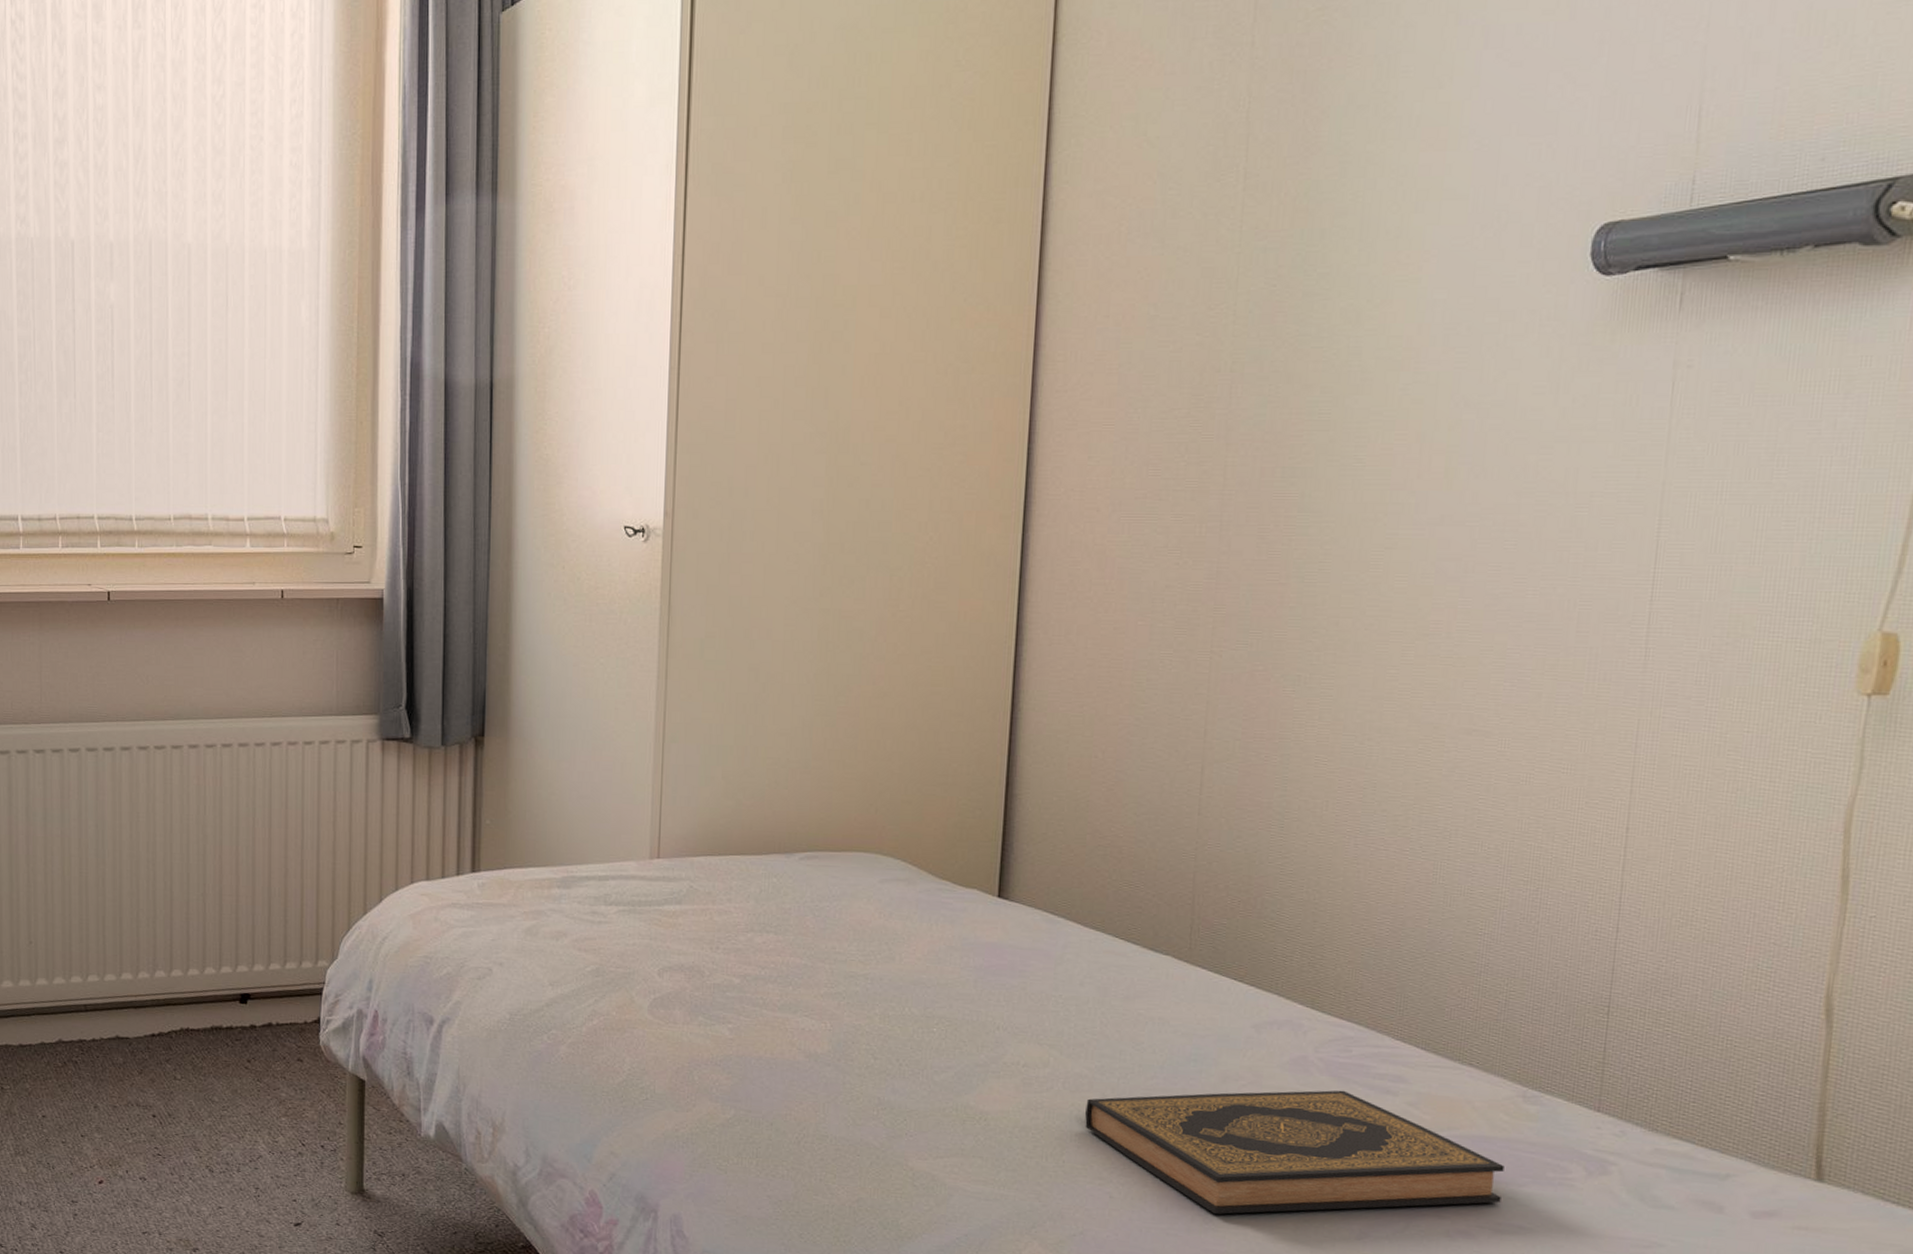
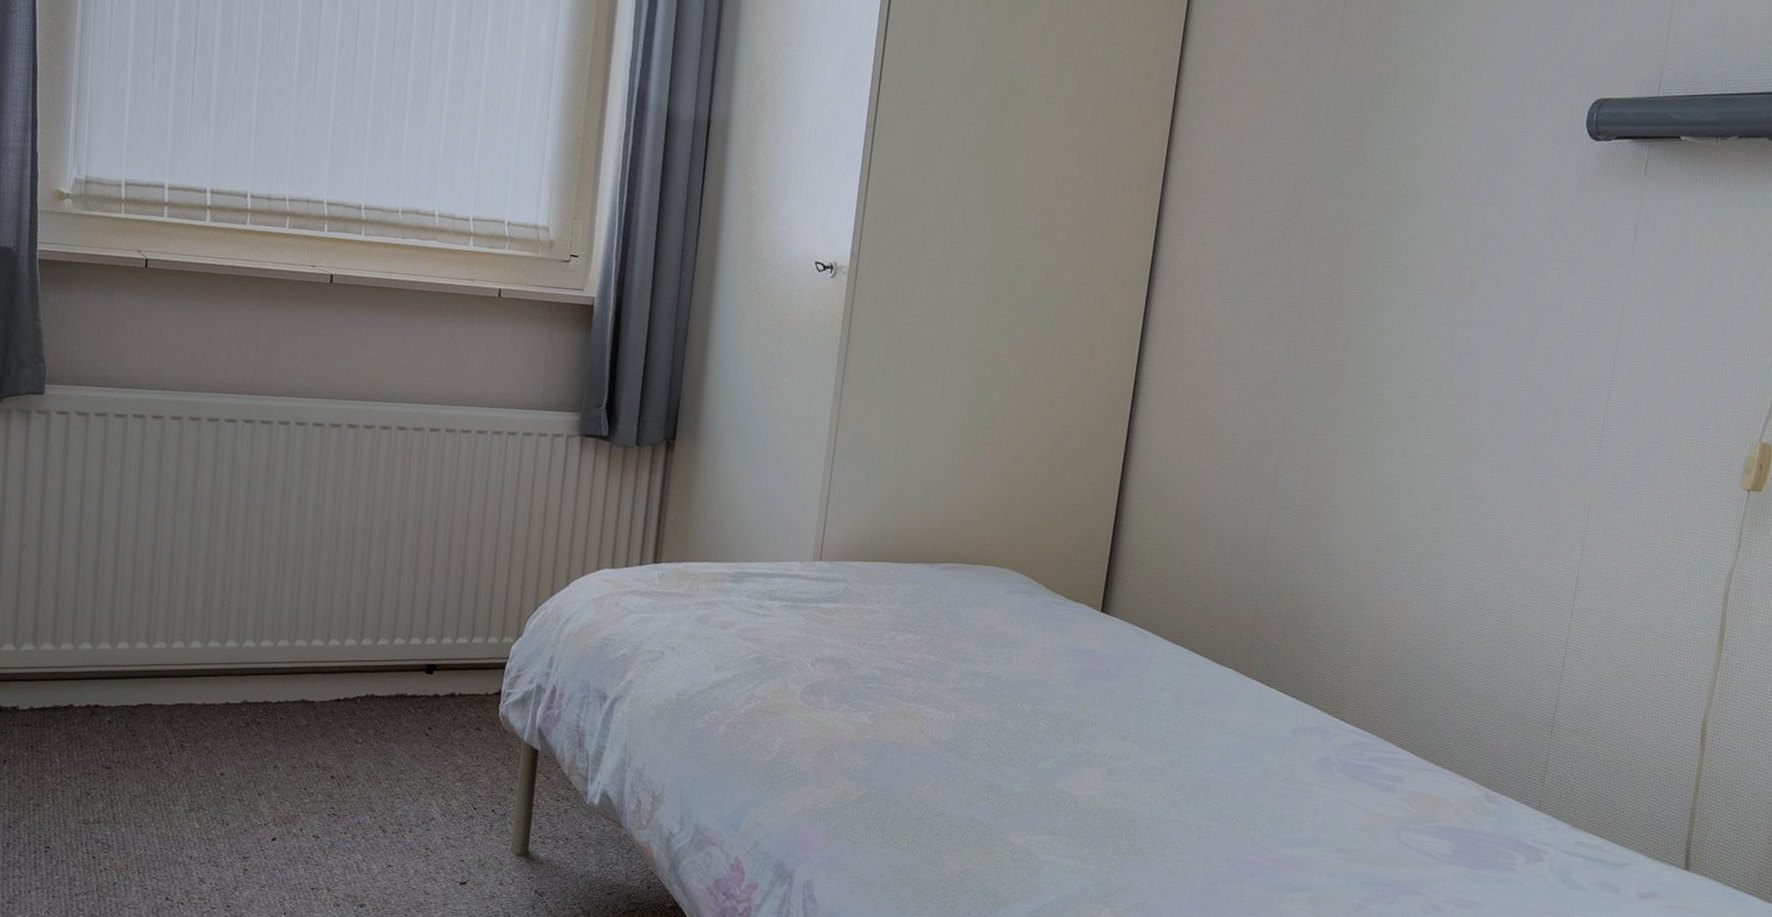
hardback book: present [1084,1090,1505,1215] -> none [1154,786,1468,889]

